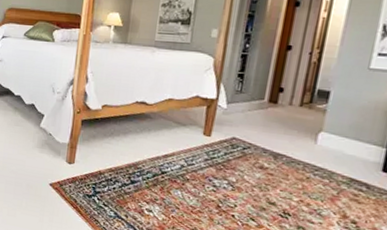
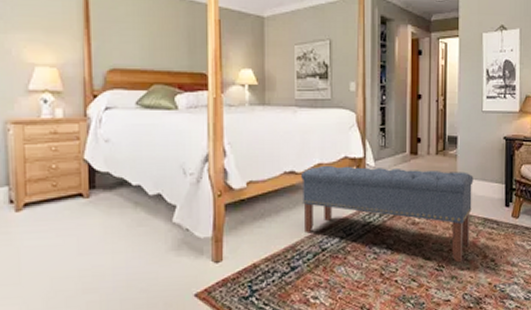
bench: none [148,100,344,216] -> present [301,165,474,263]

